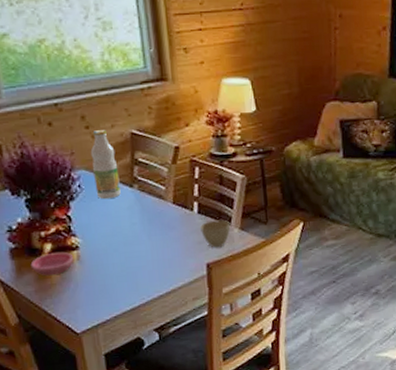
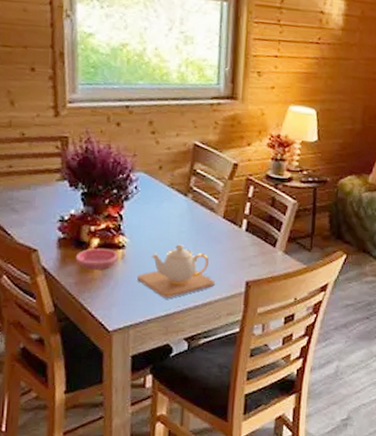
bottle: present [90,130,121,200] -> none [151,137,176,205]
teapot: none [96,236,176,293] -> present [137,244,215,298]
cup: present [200,219,231,248] -> none [245,240,275,268]

